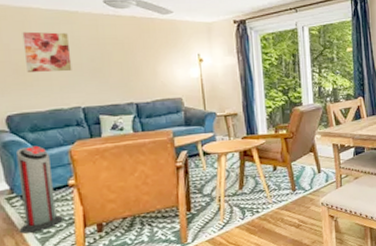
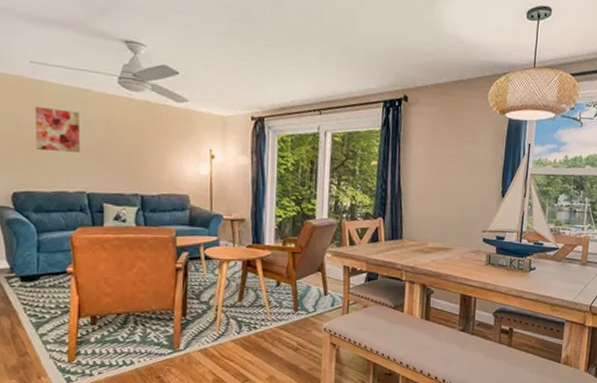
air purifier: present [16,145,63,234] -> none [17,226,59,316]

